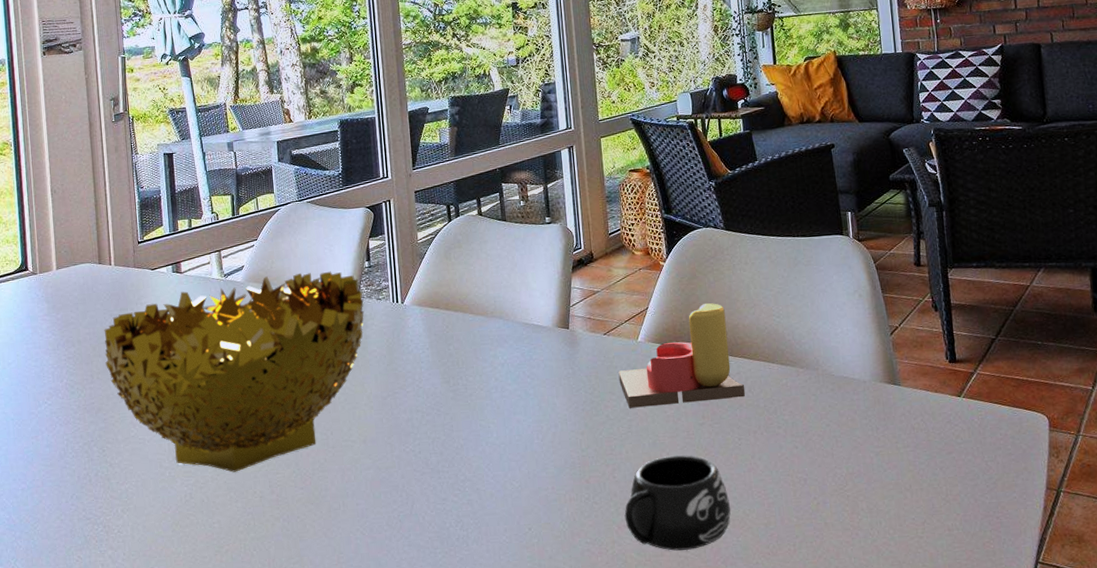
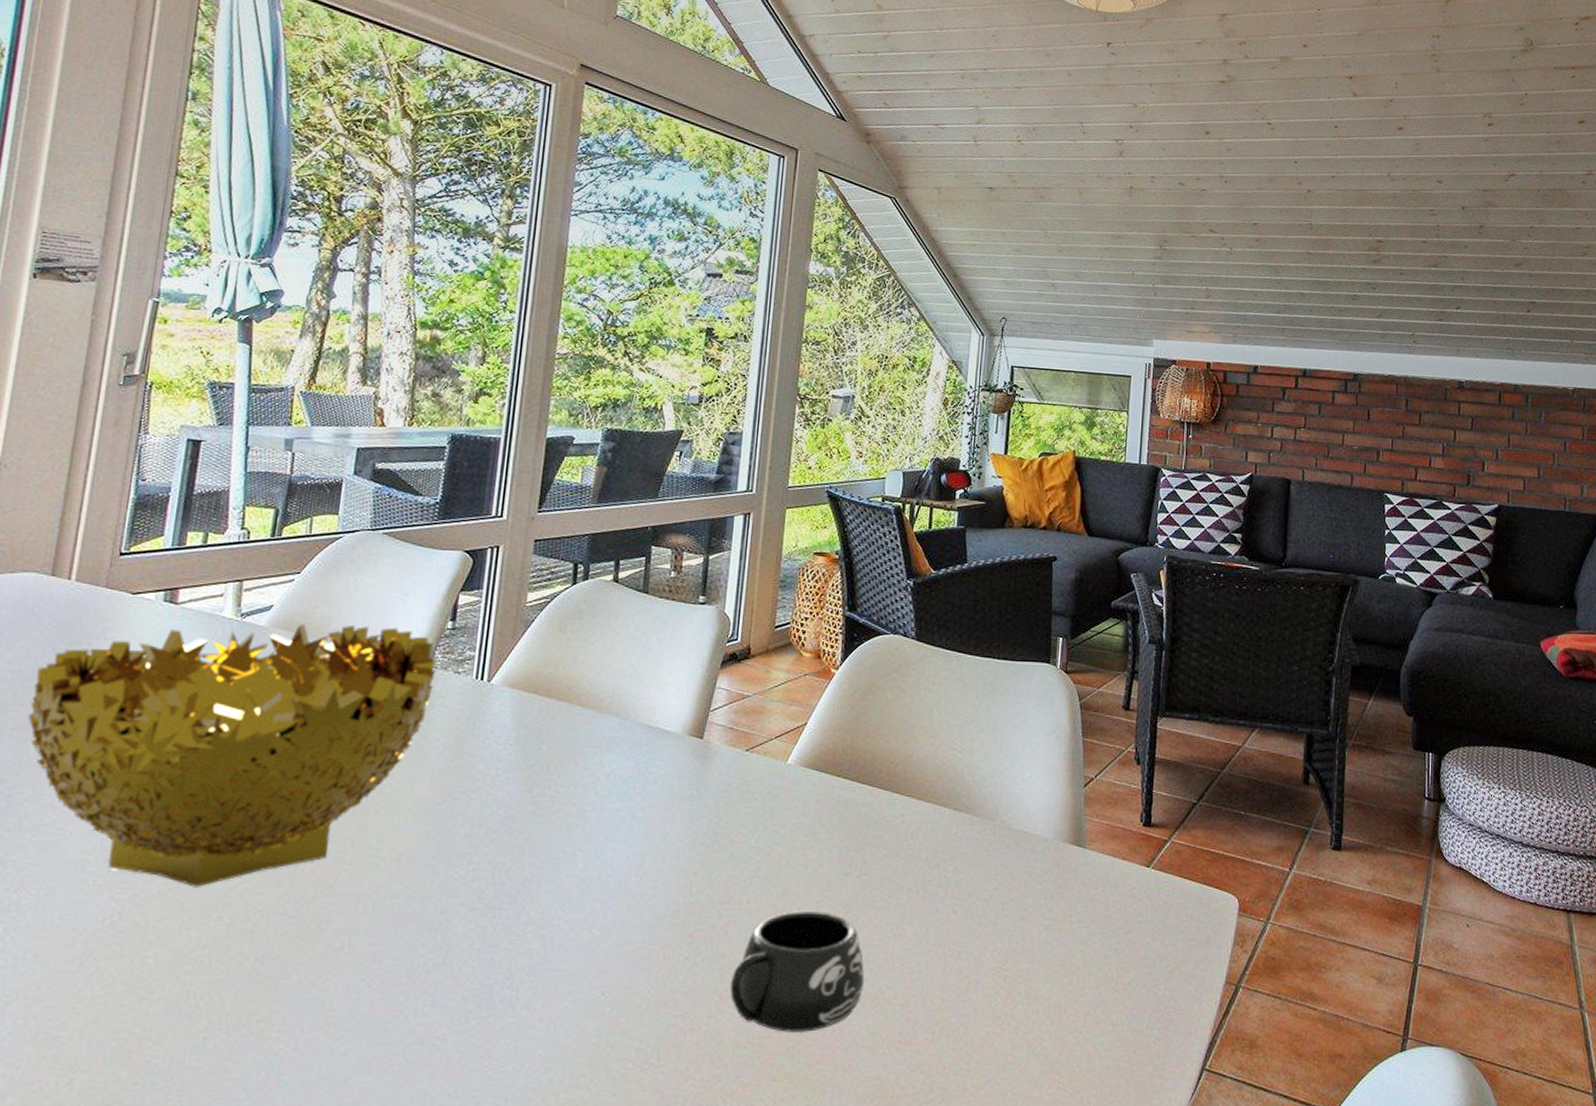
candle: present [618,303,745,408] -> none [754,726,906,847]

